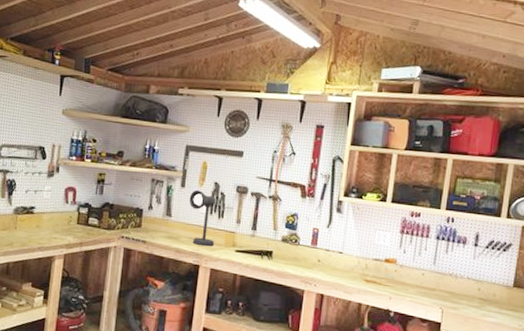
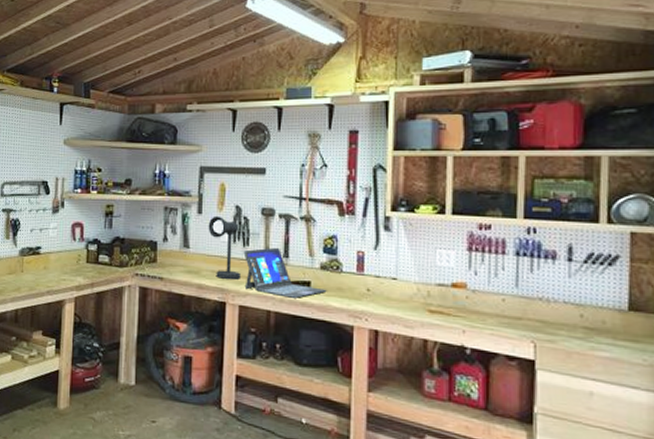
laptop: none [216,220,285,265] -> present [243,247,327,298]

